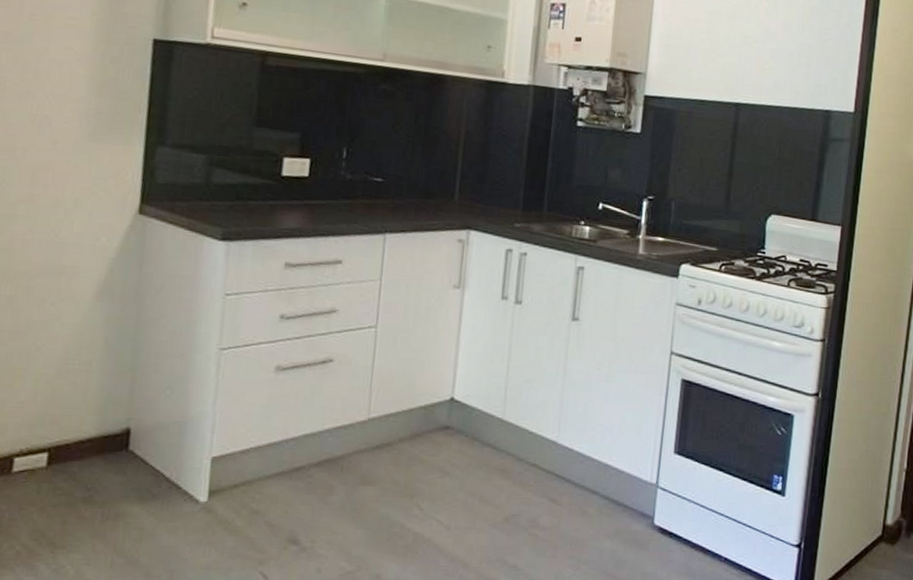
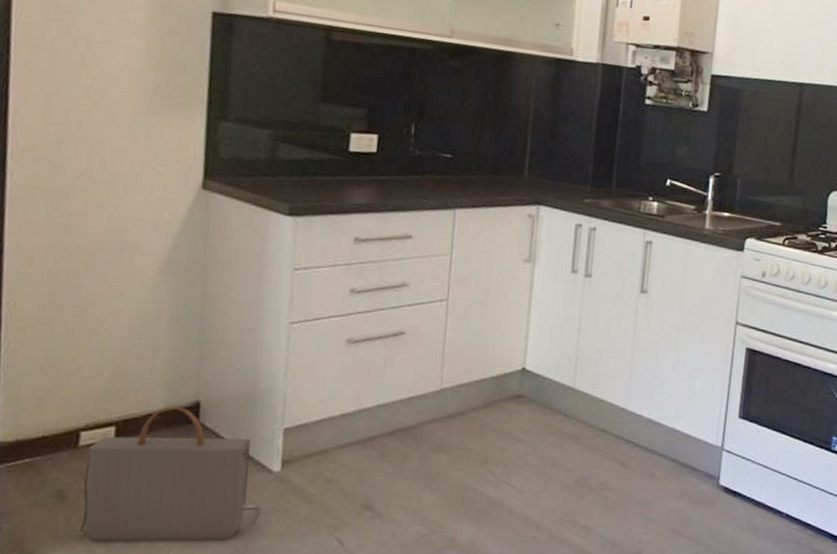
shopping bag: none [10,432,188,573] -> present [80,406,262,542]

